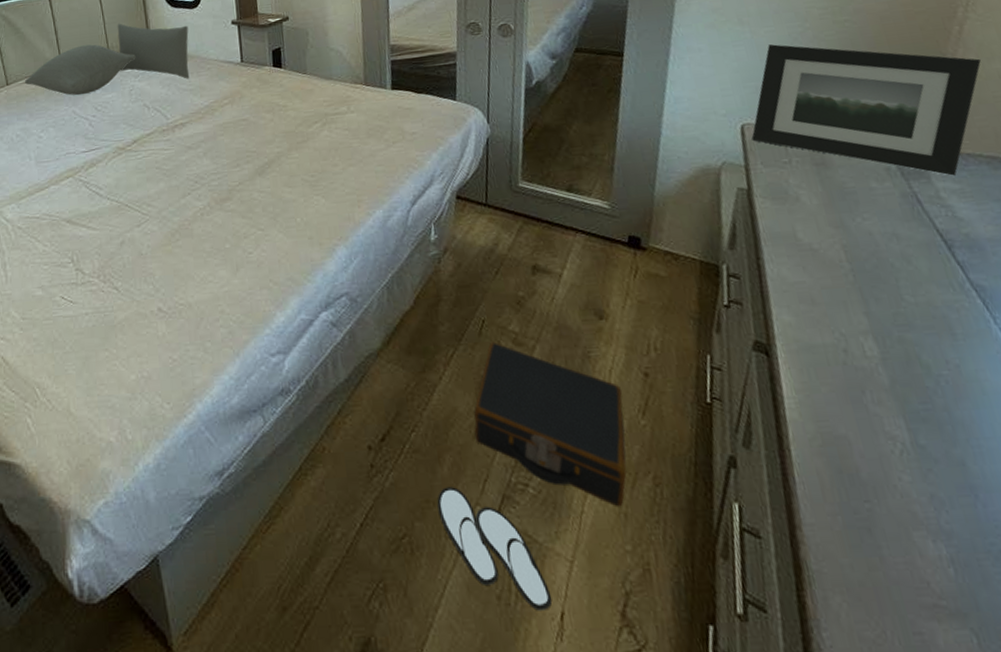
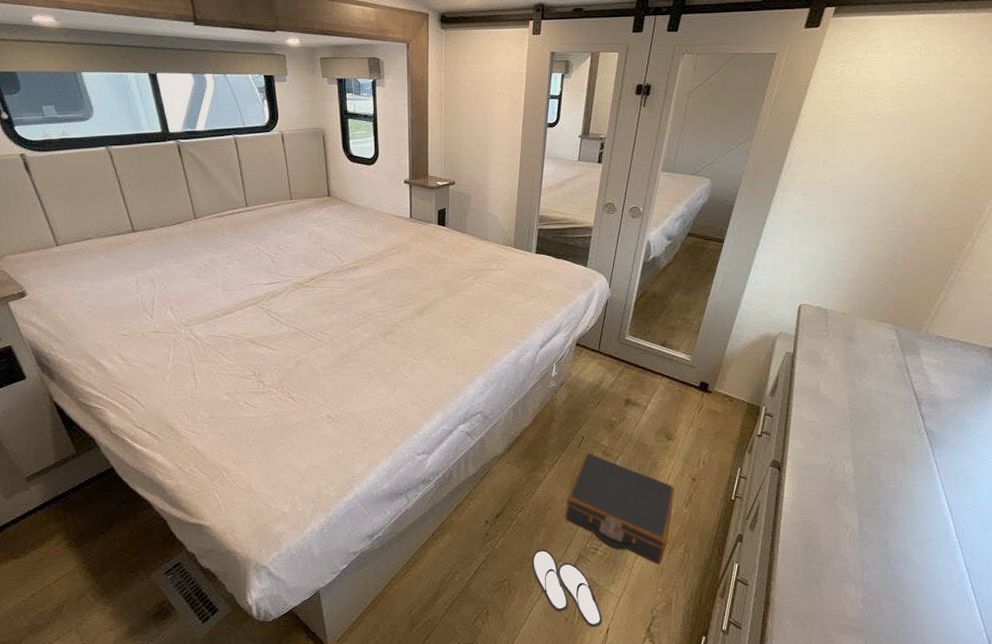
pillow: present [24,44,136,95] -> none [211,189,316,233]
pillow: present [117,23,190,79] -> none [299,171,365,229]
picture frame: present [751,44,982,176] -> none [804,244,979,354]

